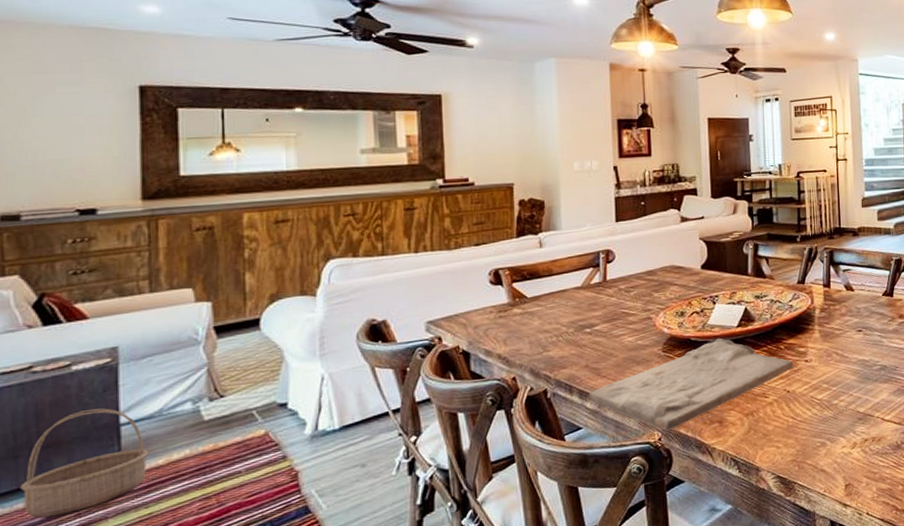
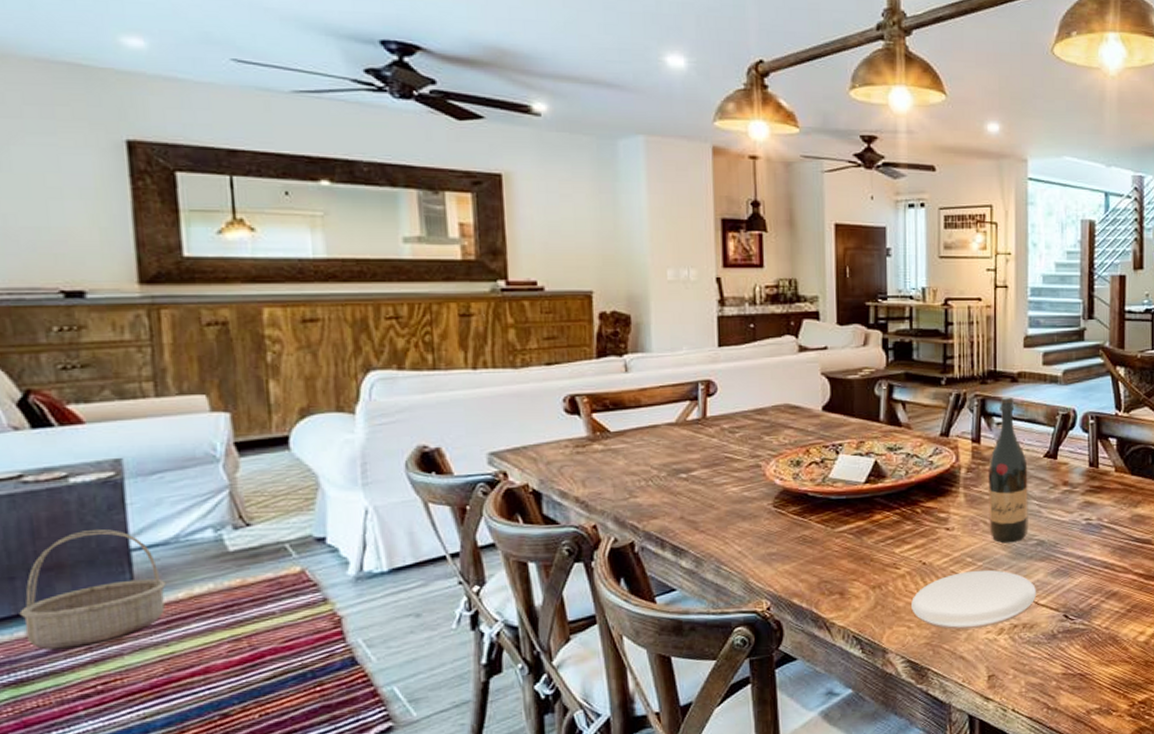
napkin: present [589,338,794,431] -> none [684,494,932,600]
plate: none [779,393,883,447] -> present [911,570,1037,630]
wine bottle: none [838,247,873,370] -> present [988,396,1029,543]

